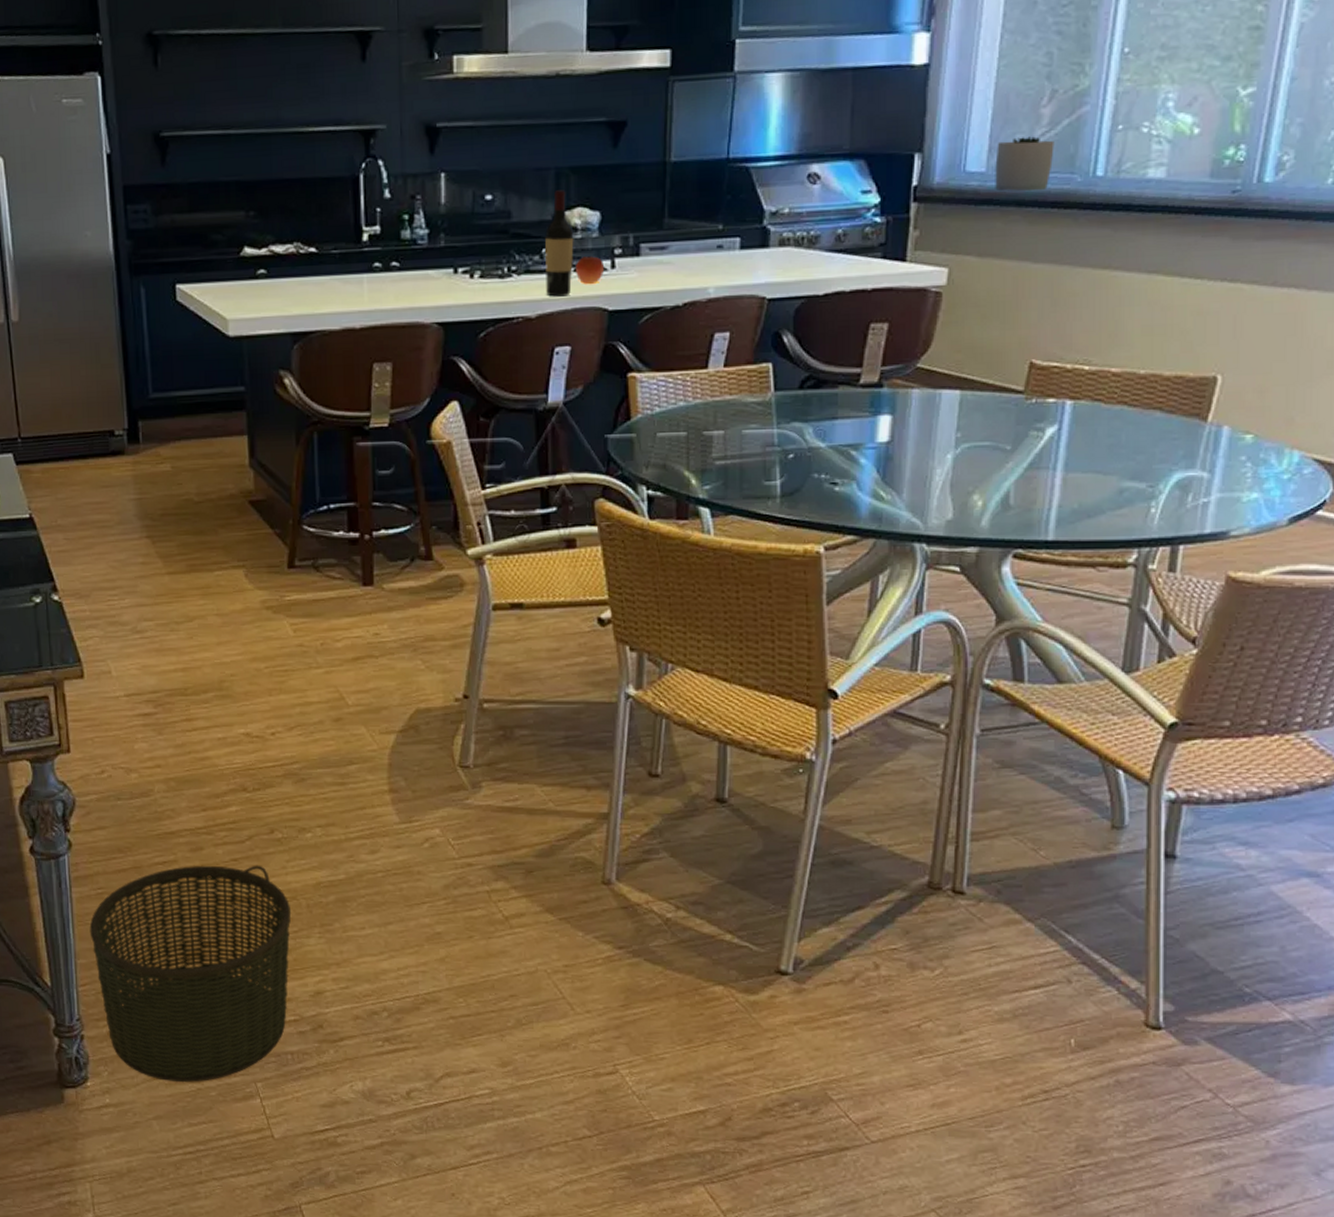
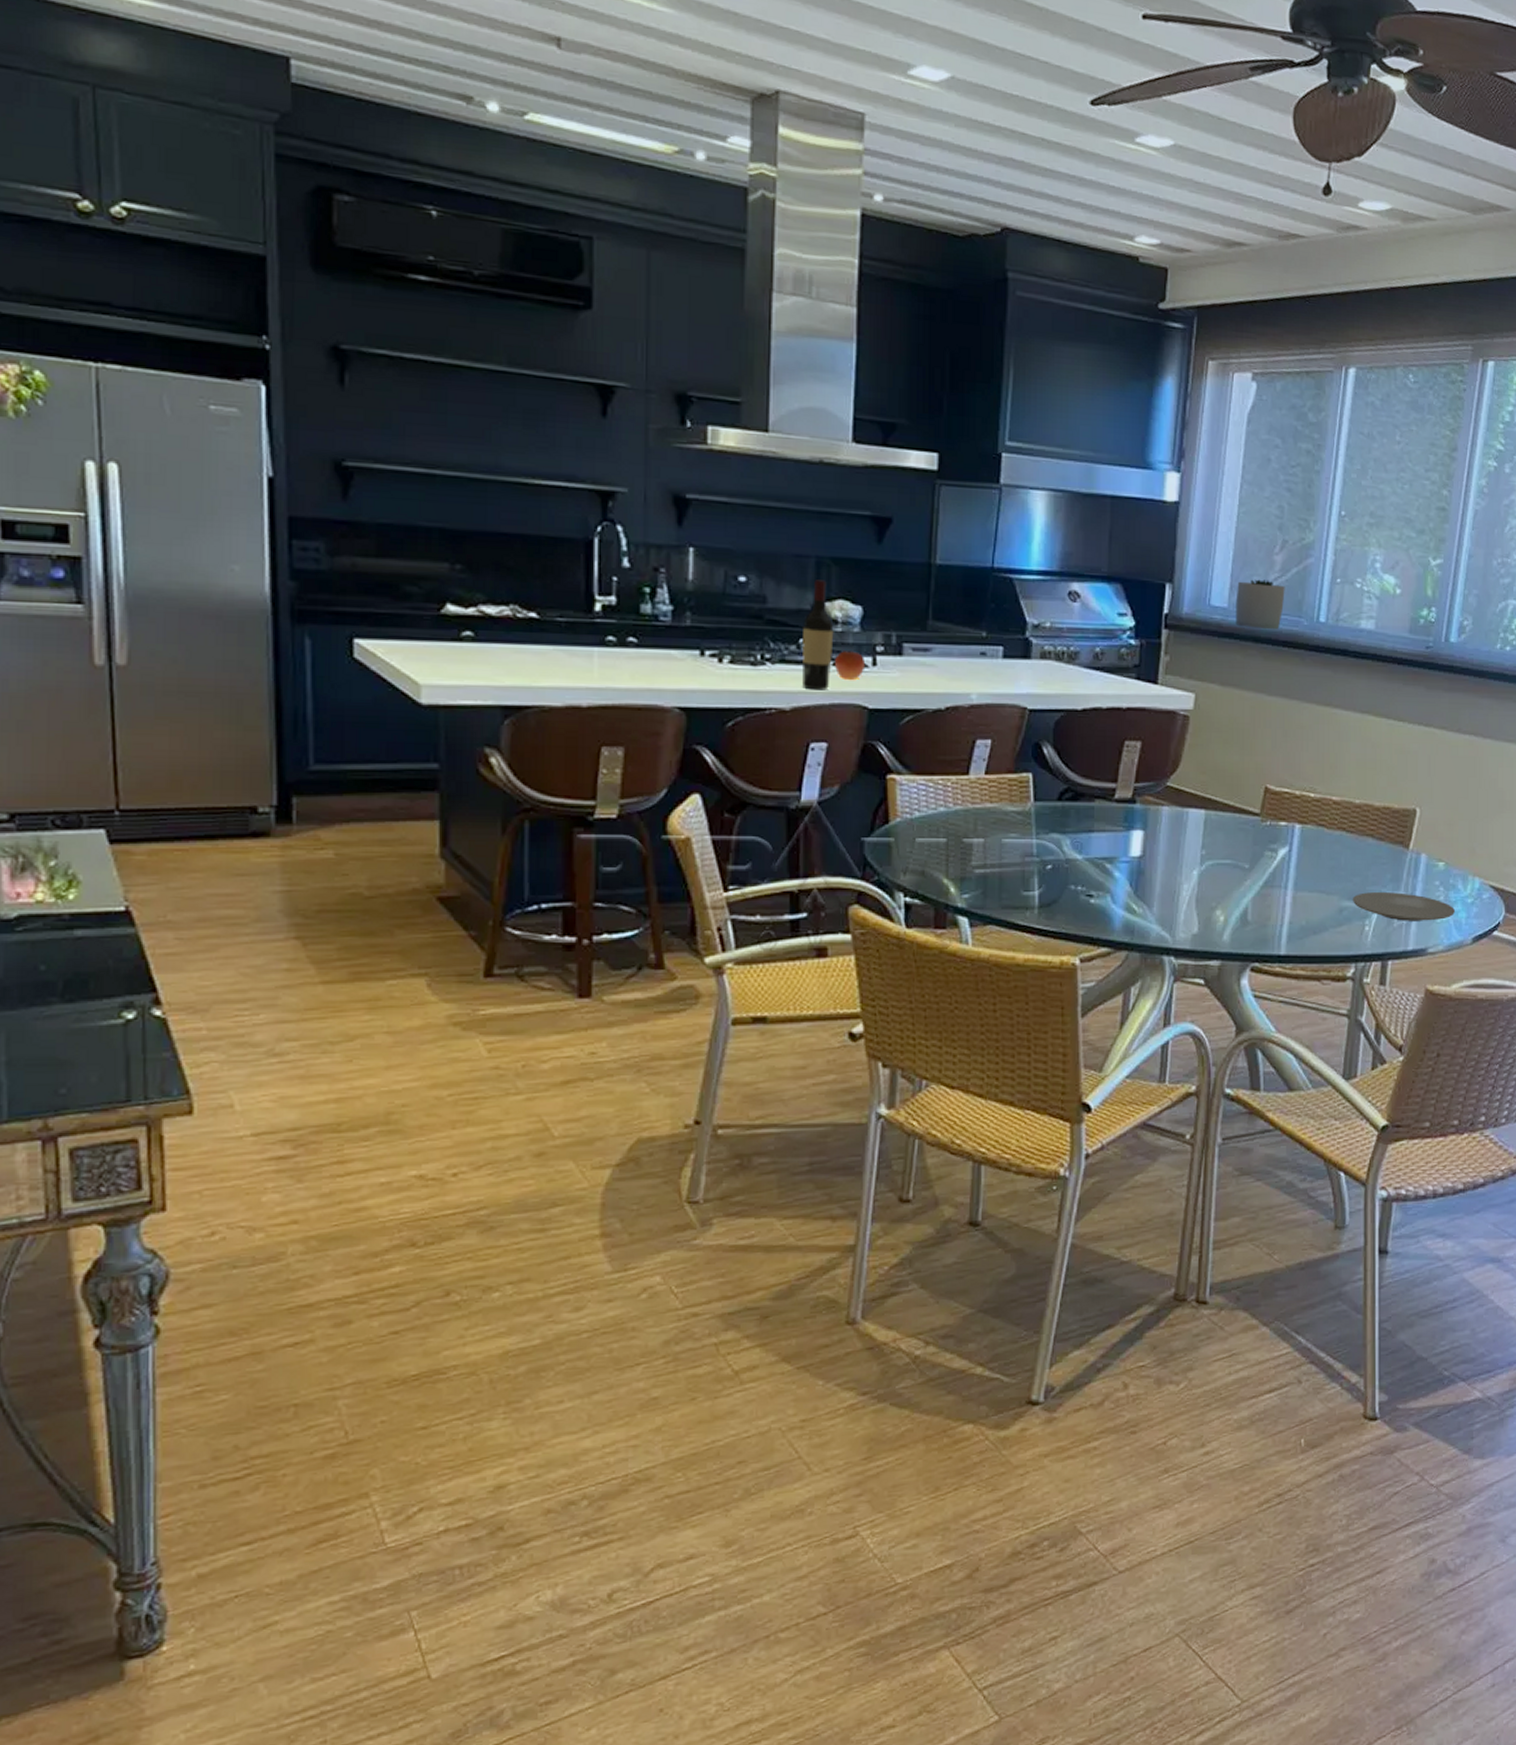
basket: present [89,865,292,1082] -> none [179,1336,469,1627]
plate: none [1134,470,1267,502] -> present [1352,892,1456,921]

